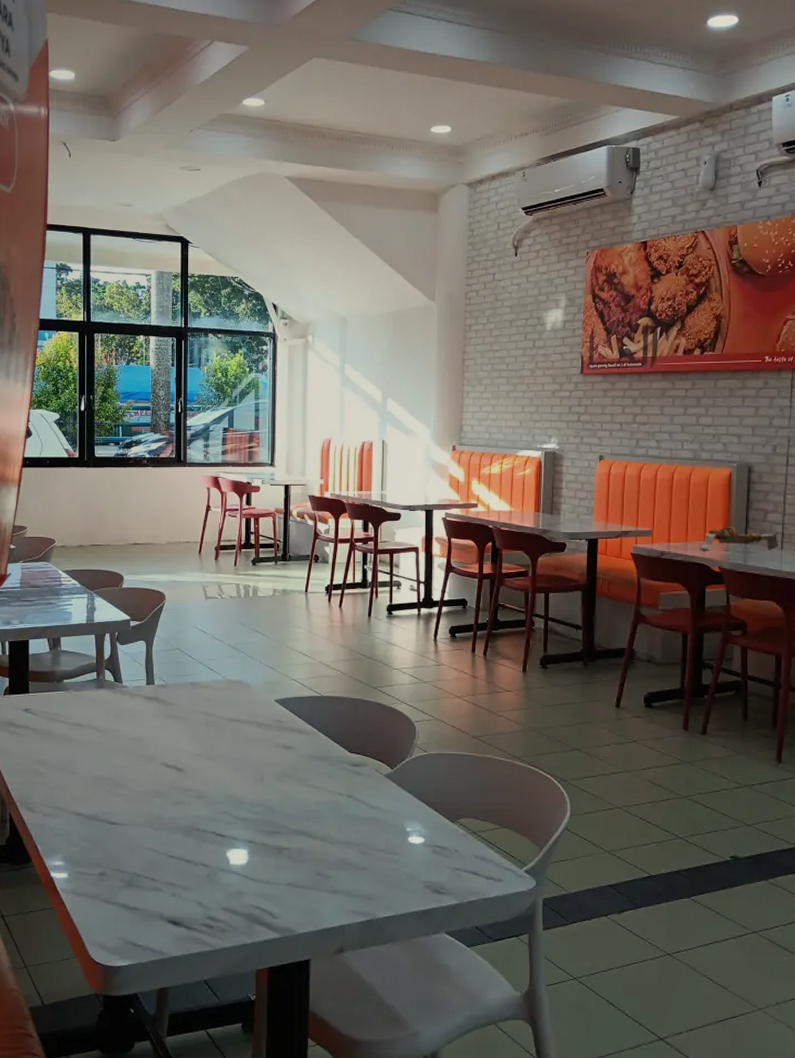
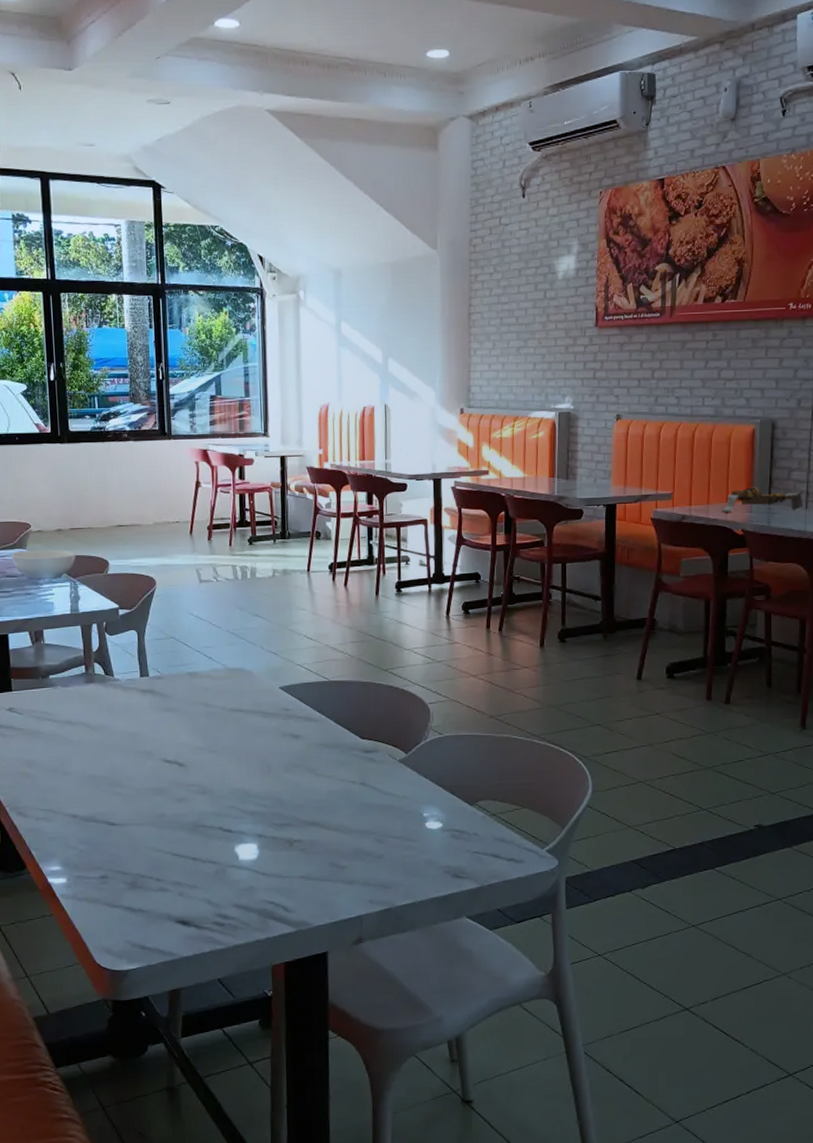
bowl: none [36,563,95,591] -> present [11,549,77,580]

